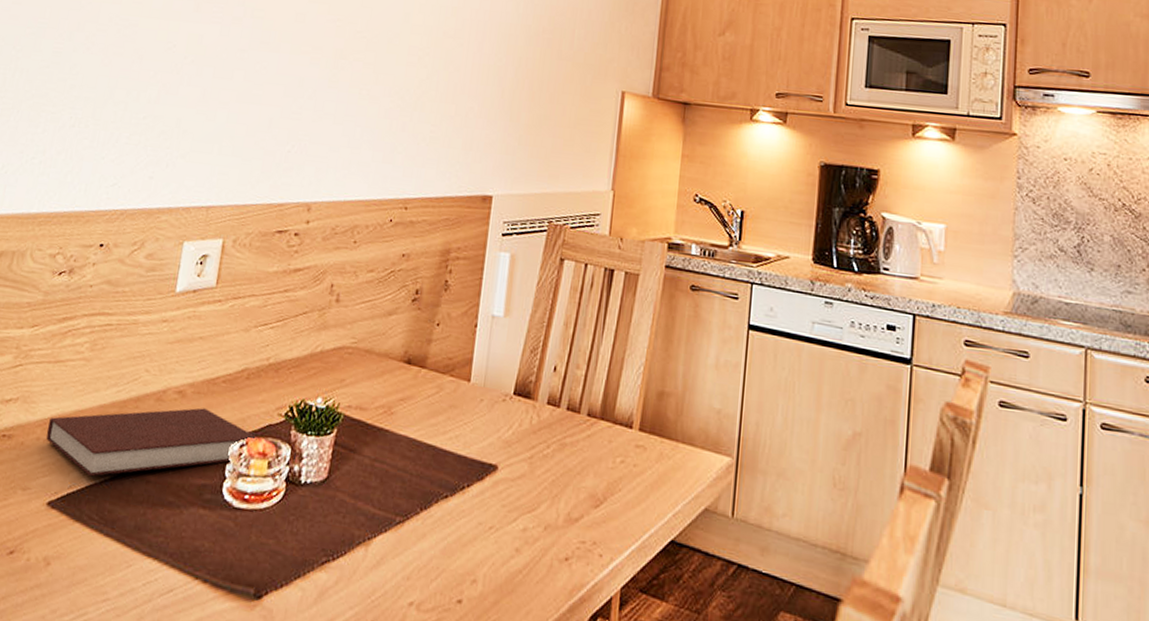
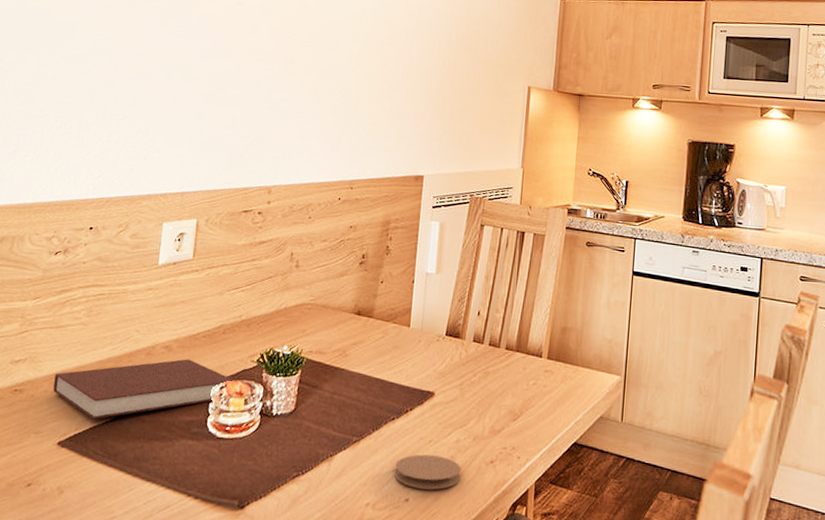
coaster: none [445,543,528,591] -> present [394,454,461,490]

